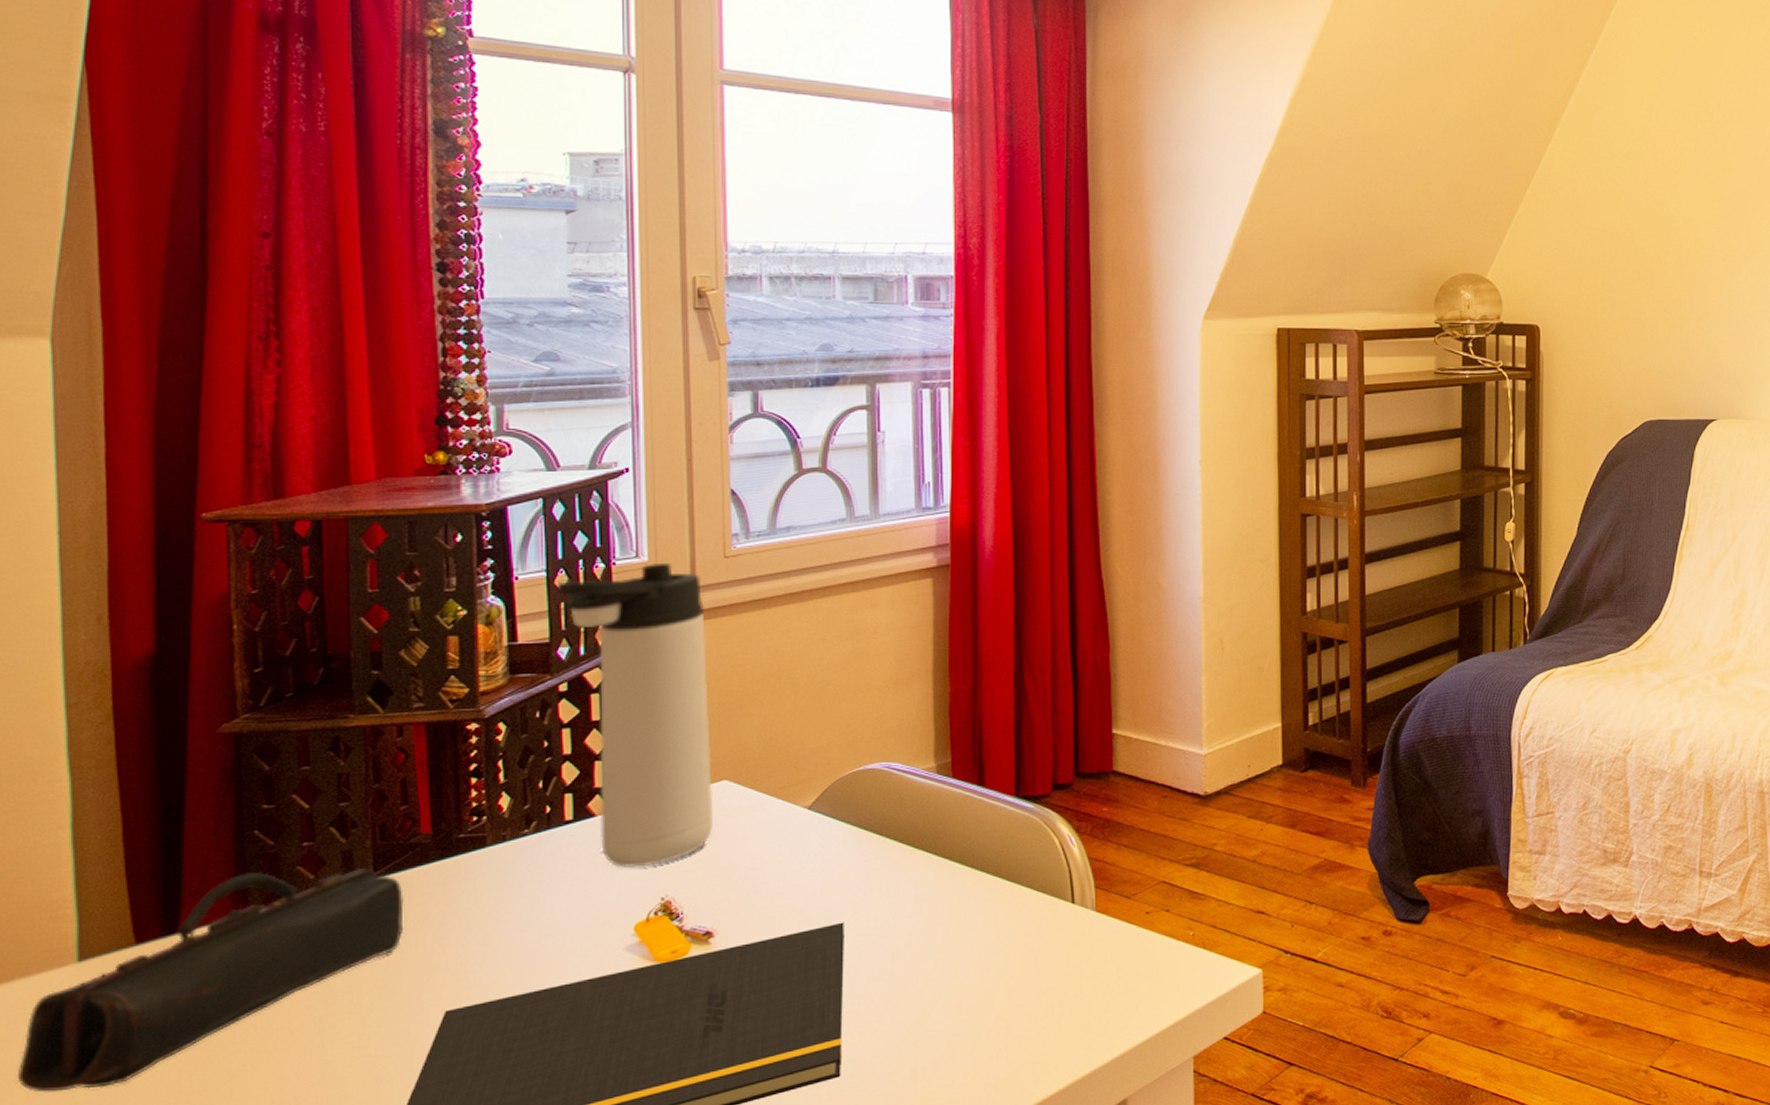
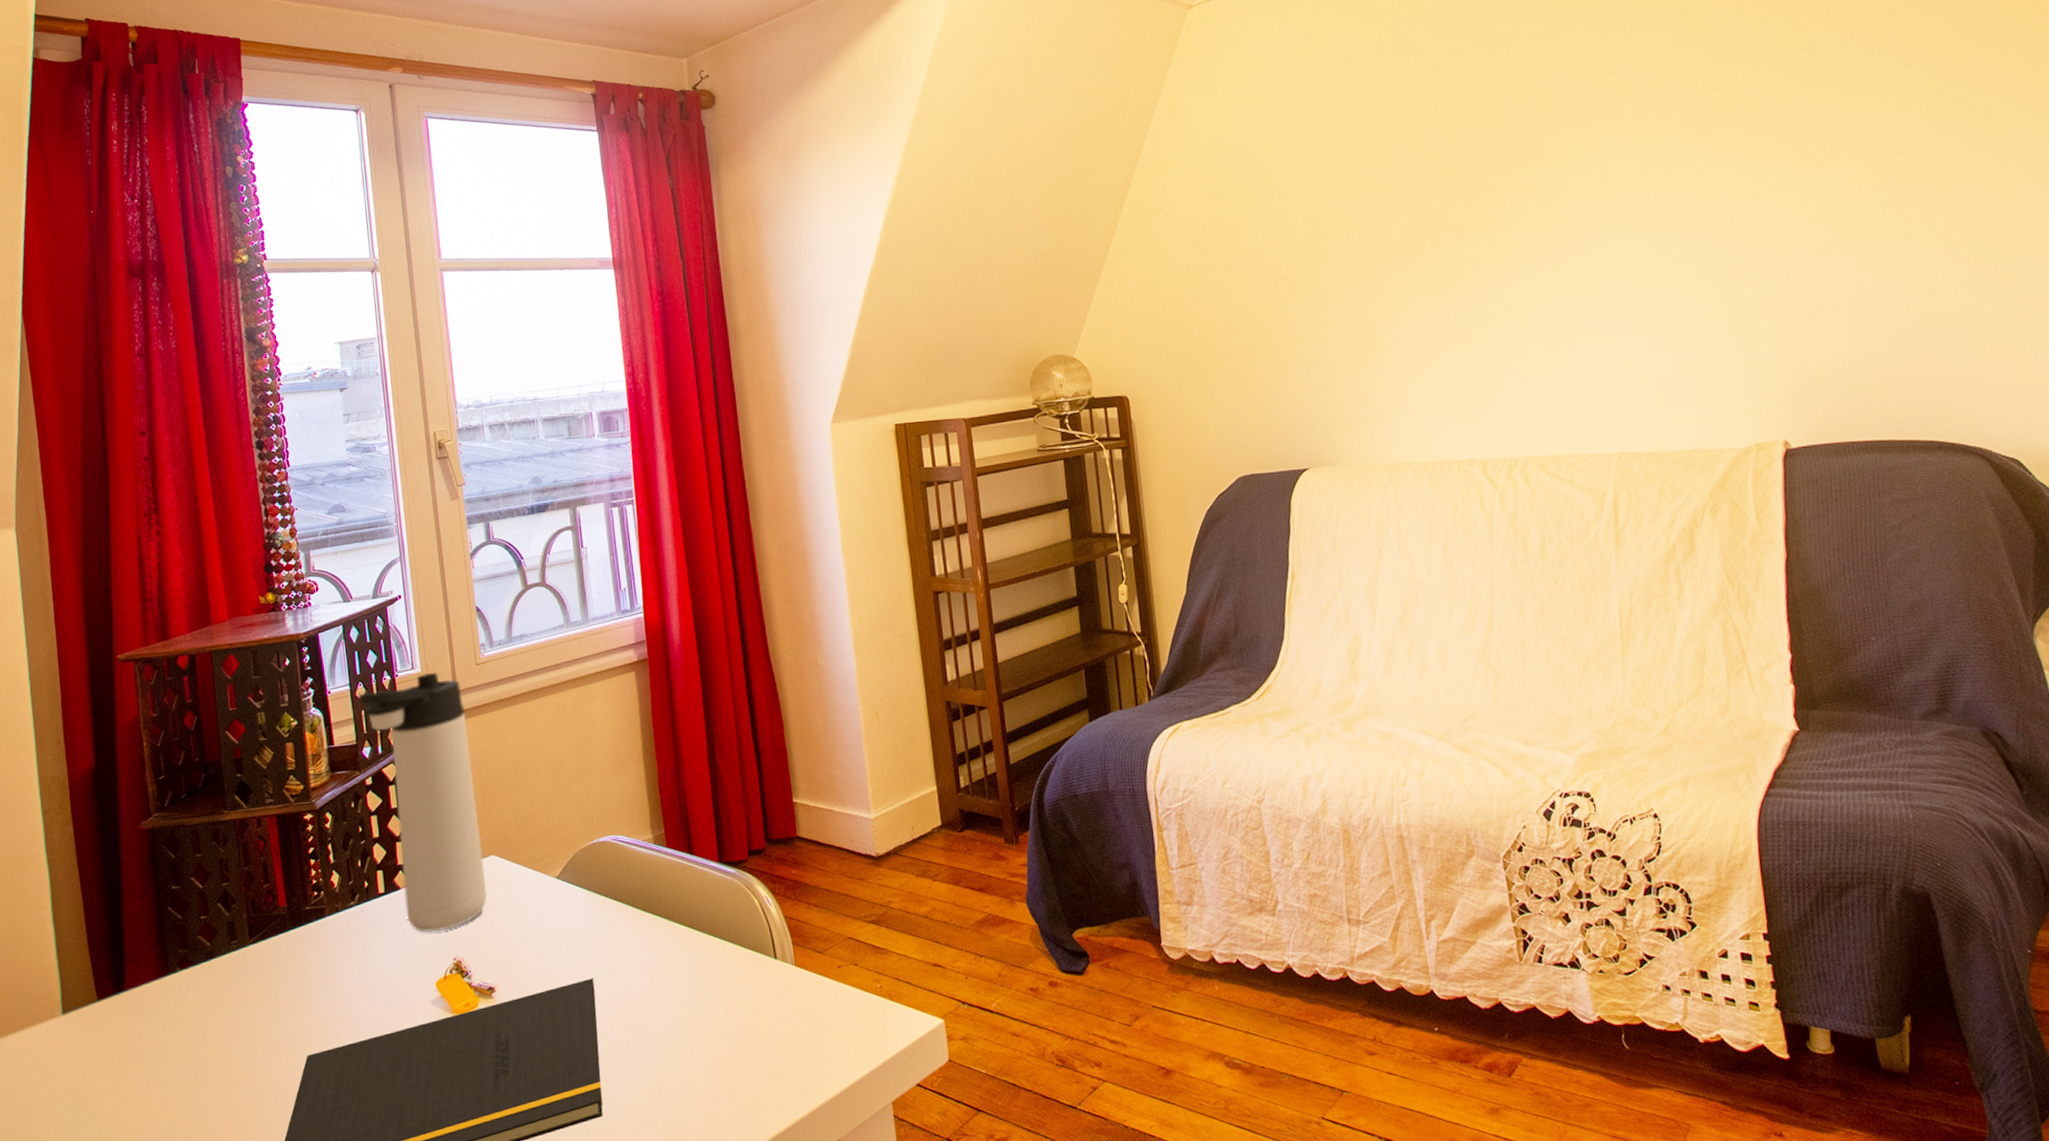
pencil case: present [17,868,404,1092] -> none [30,937,273,1119]

